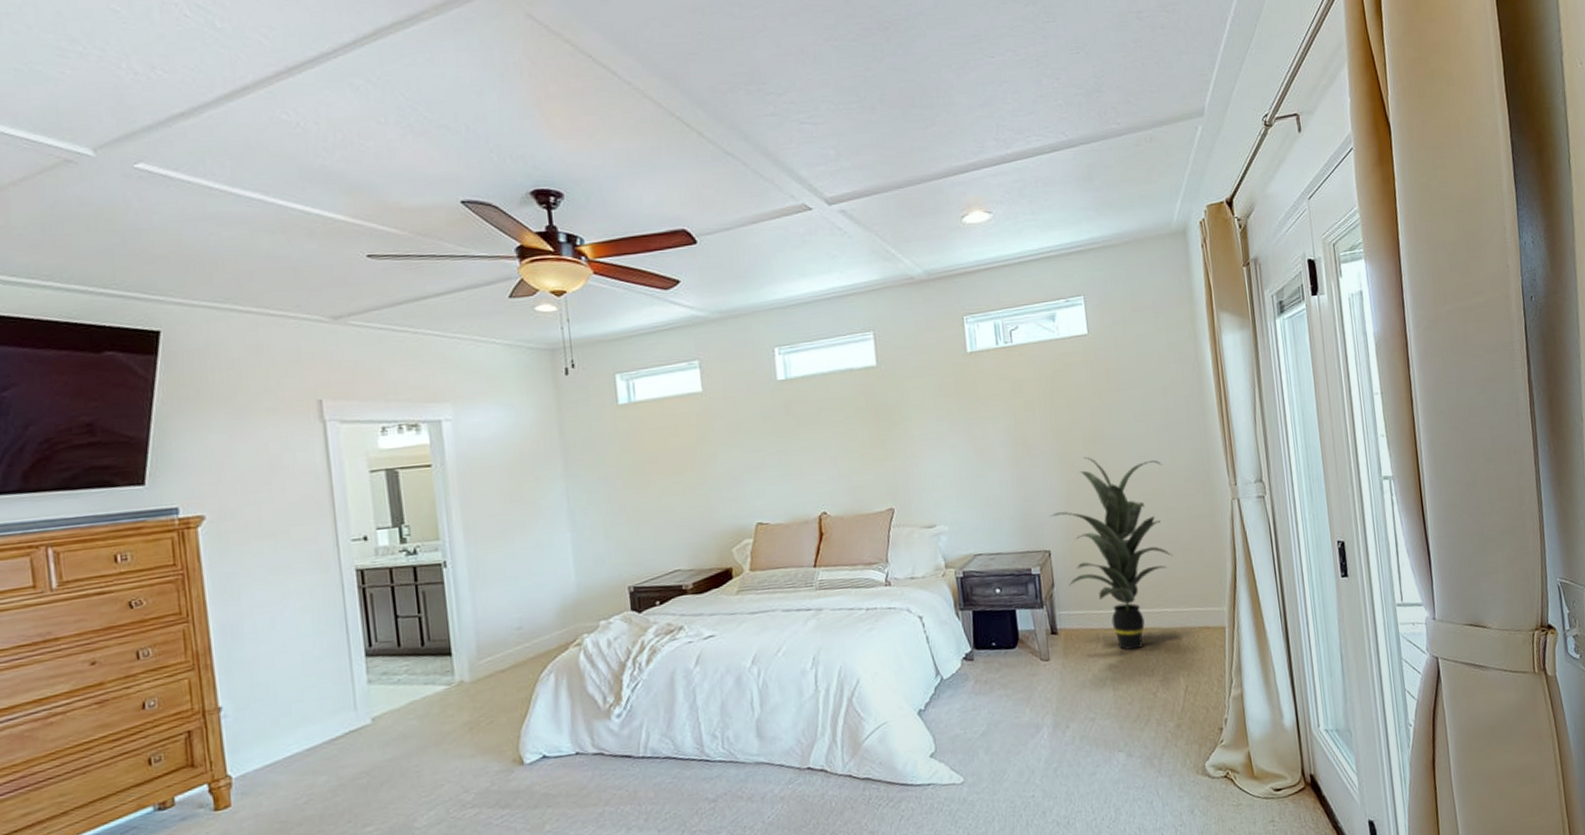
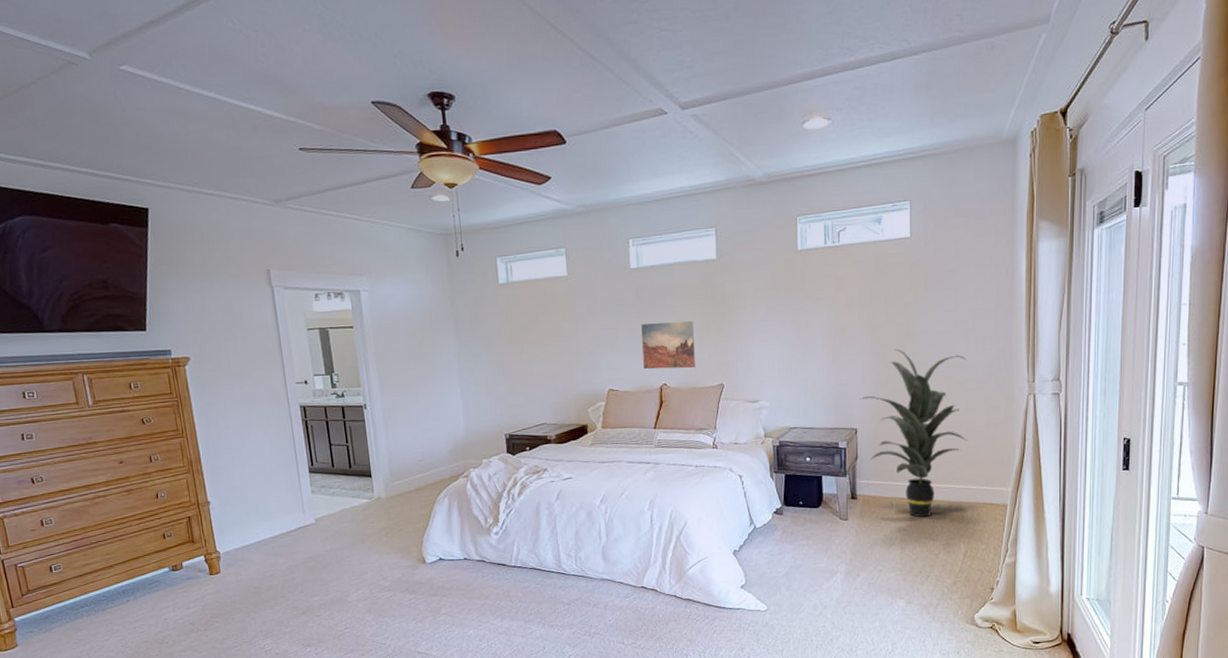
wall art: none [793,437,859,496] -> present [641,321,696,370]

